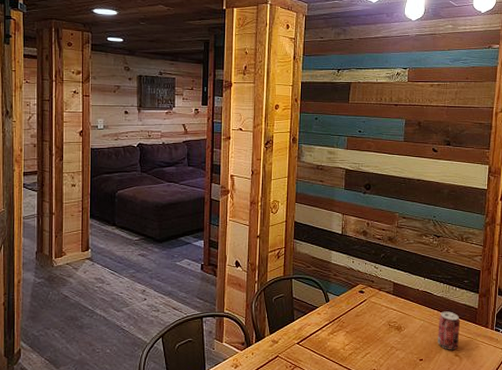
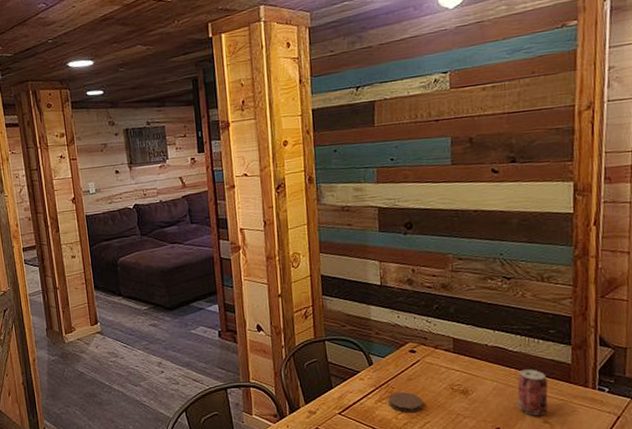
coaster: none [339,326,367,344] -> present [388,392,424,413]

